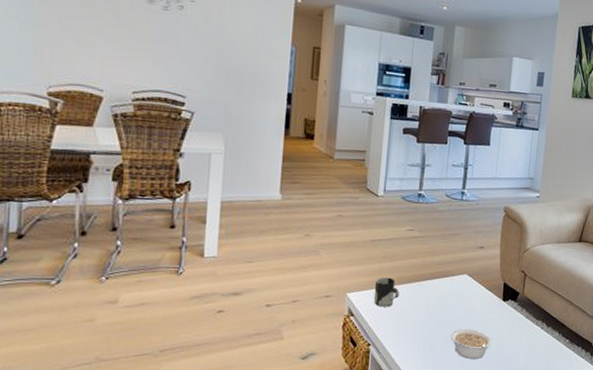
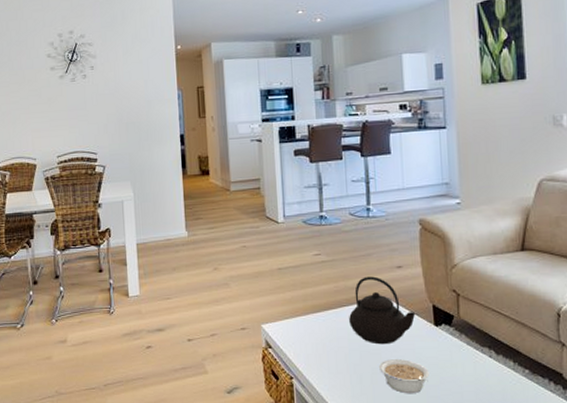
cup: present [373,277,400,307] -> none [288,306,316,338]
teapot: none [430,254,489,316] -> present [349,276,416,345]

